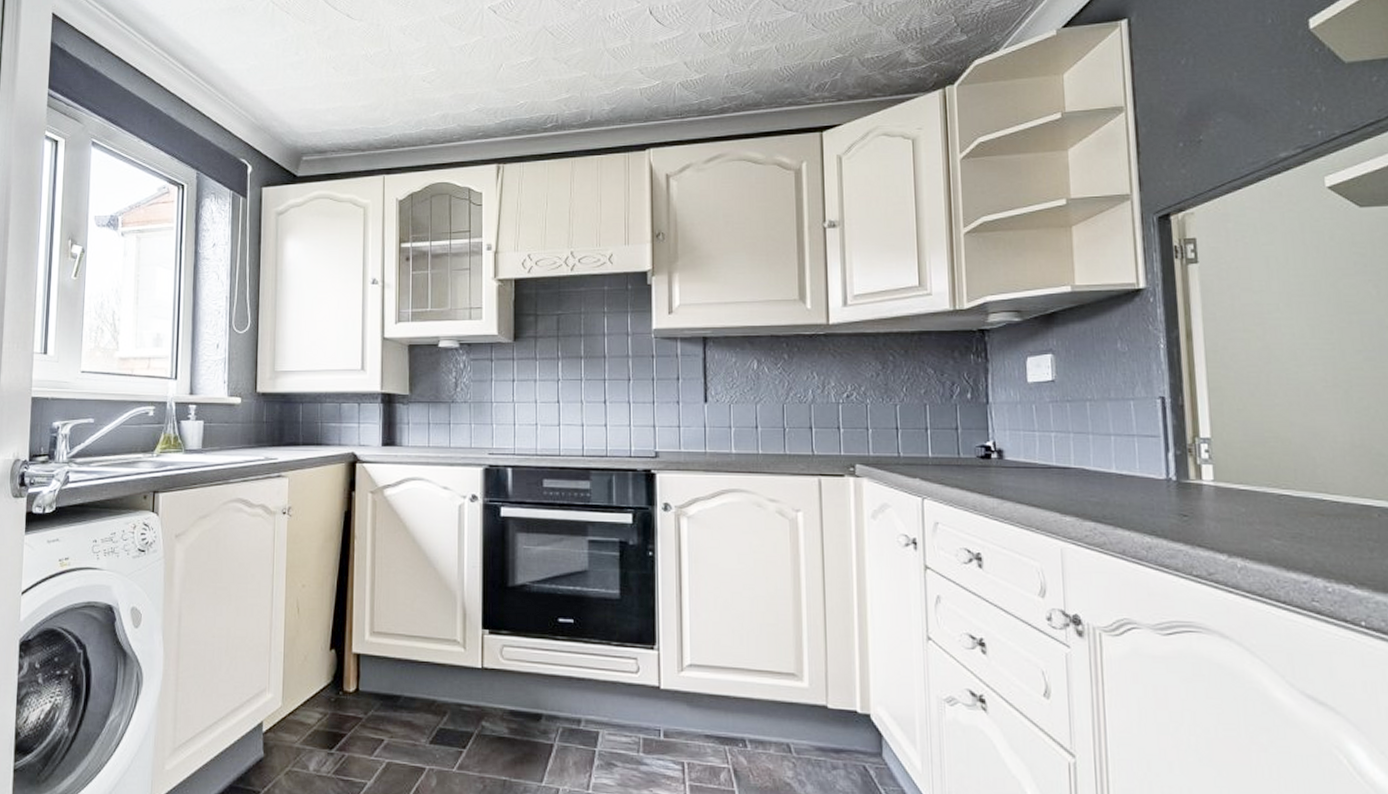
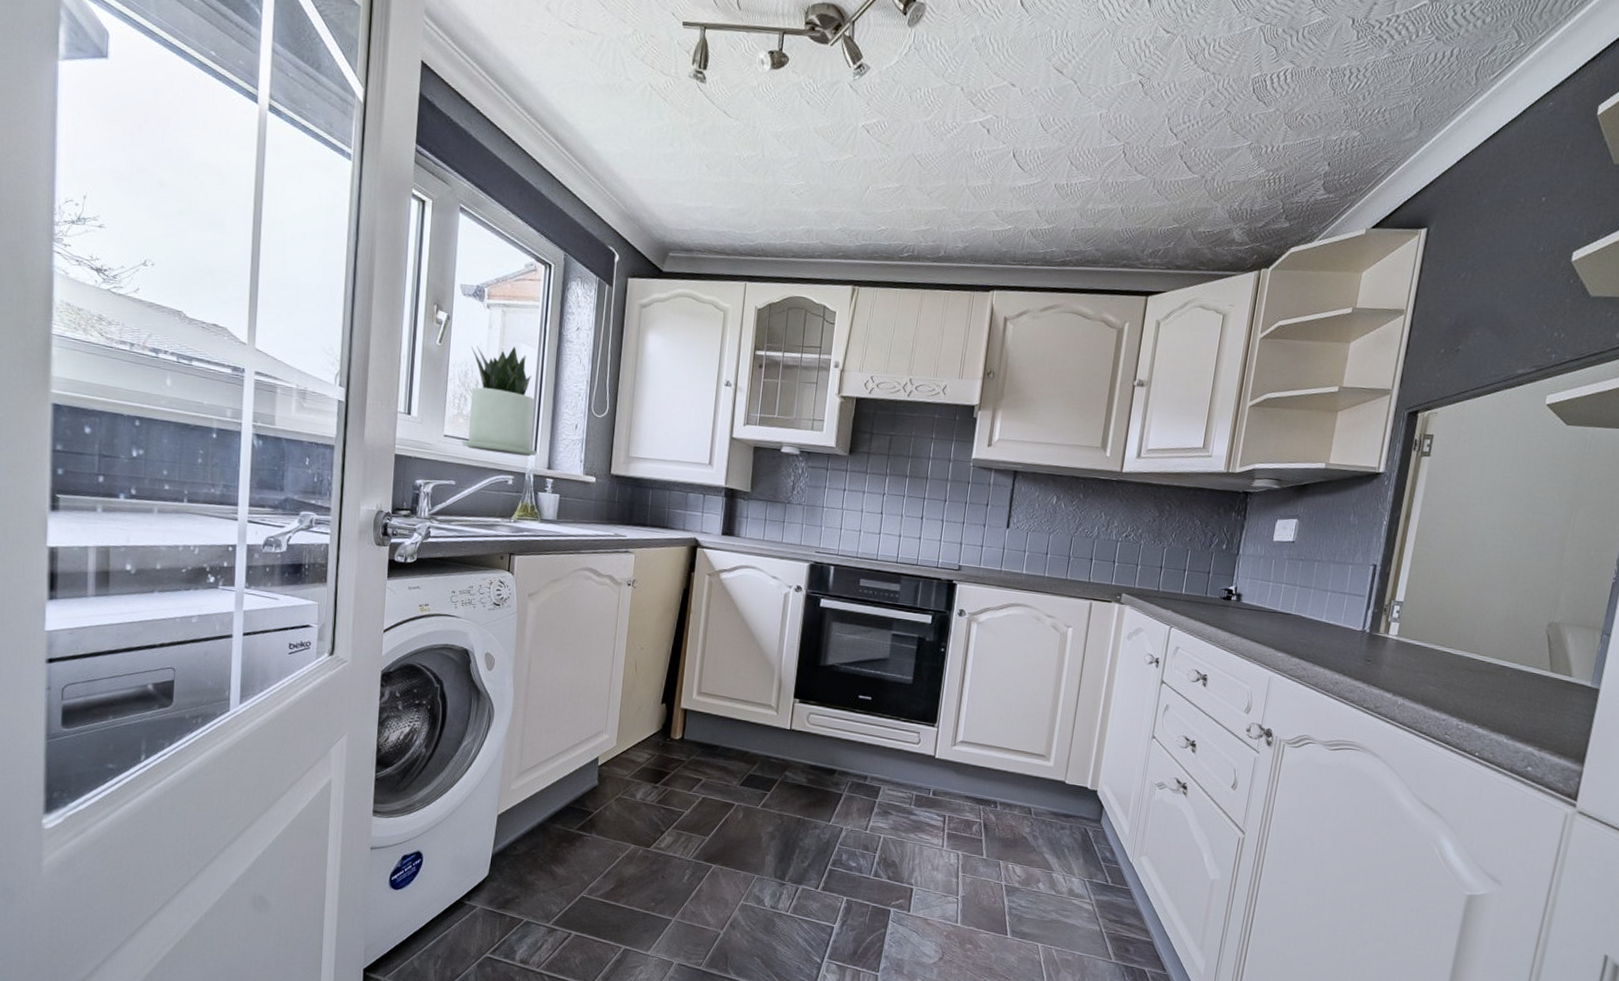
planter: none [99,272,178,384] -> present [461,345,537,457]

